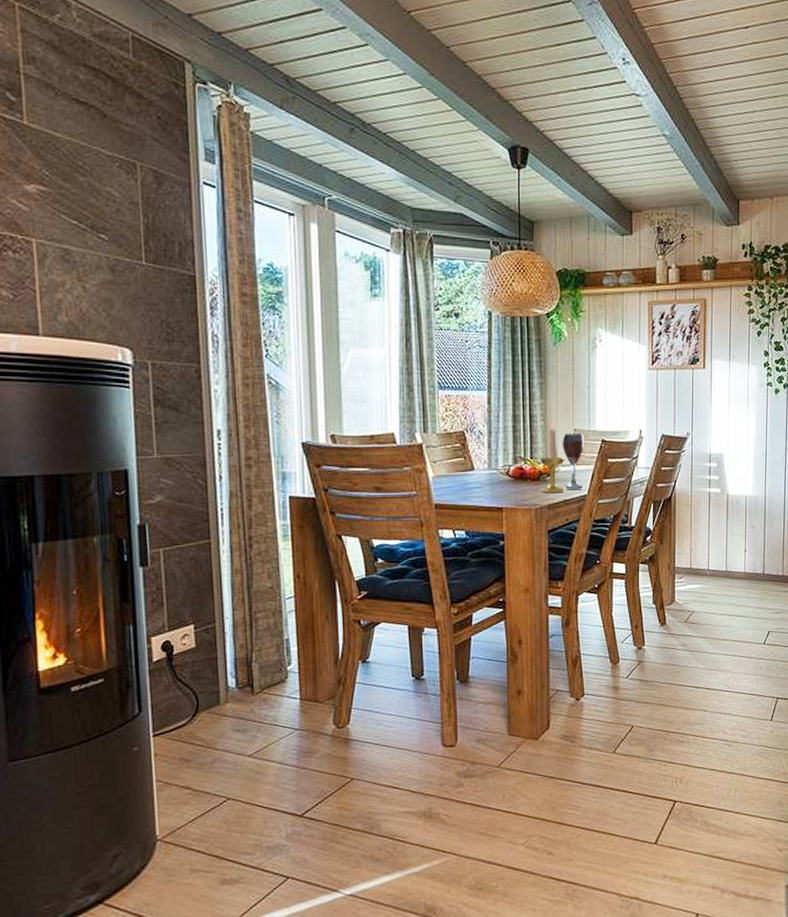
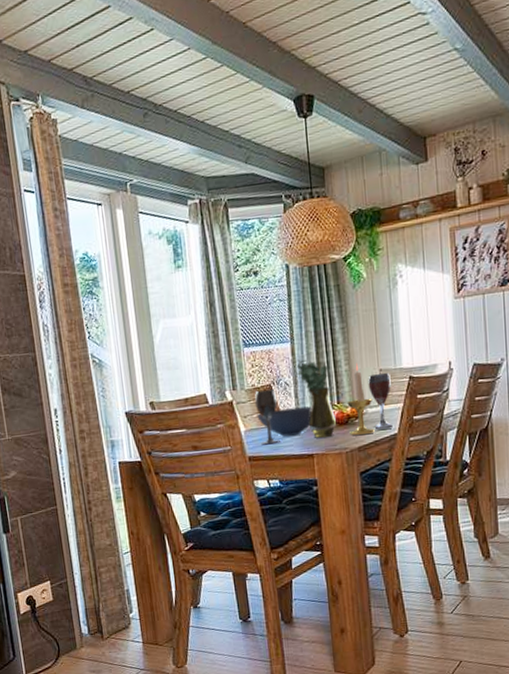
wine glass: none [445,435,470,493] -> present [254,388,280,445]
bowl: none [447,458,505,487] -> present [257,406,312,437]
vase: none [492,408,527,491] -> present [297,359,336,438]

